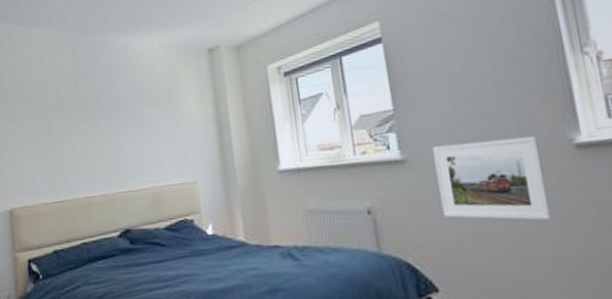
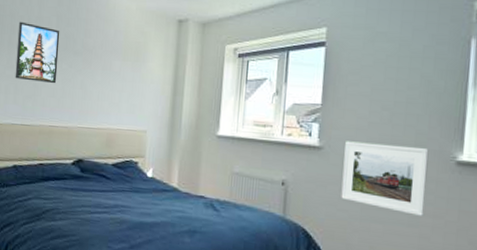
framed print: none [34,87,86,152] -> present [15,21,60,84]

